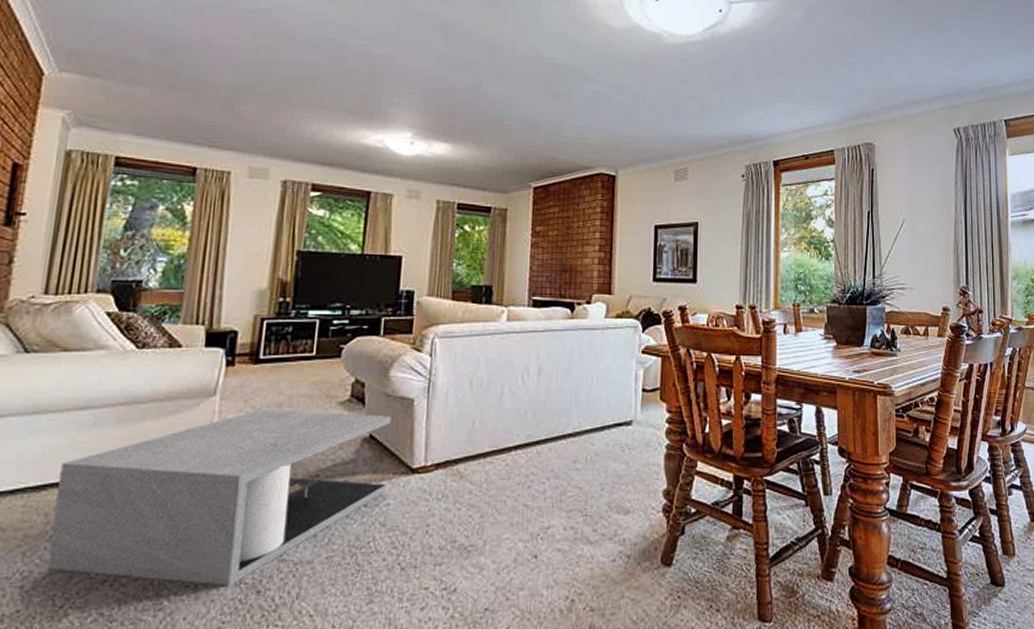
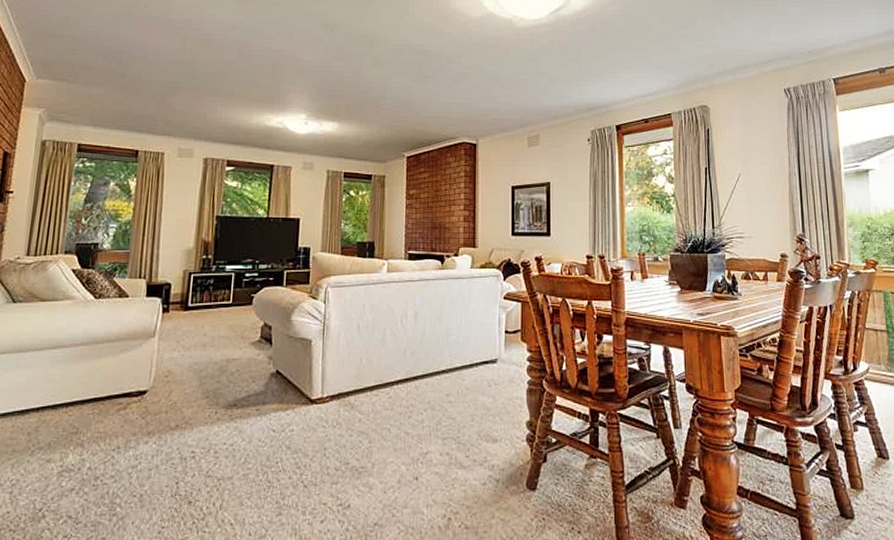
coffee table: present [47,410,391,586] -> none [30,349,294,496]

